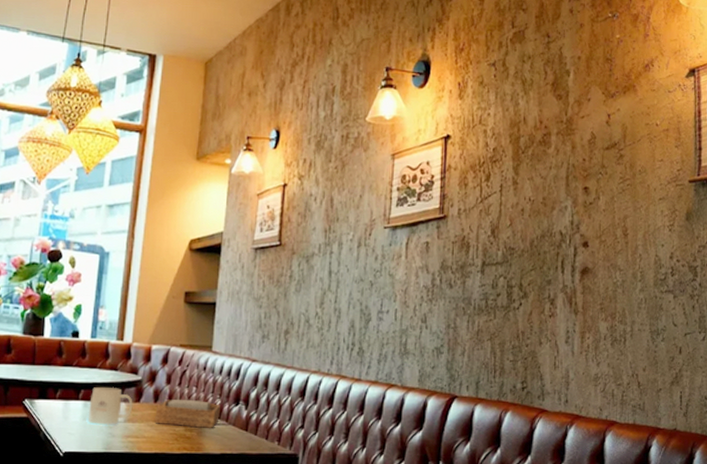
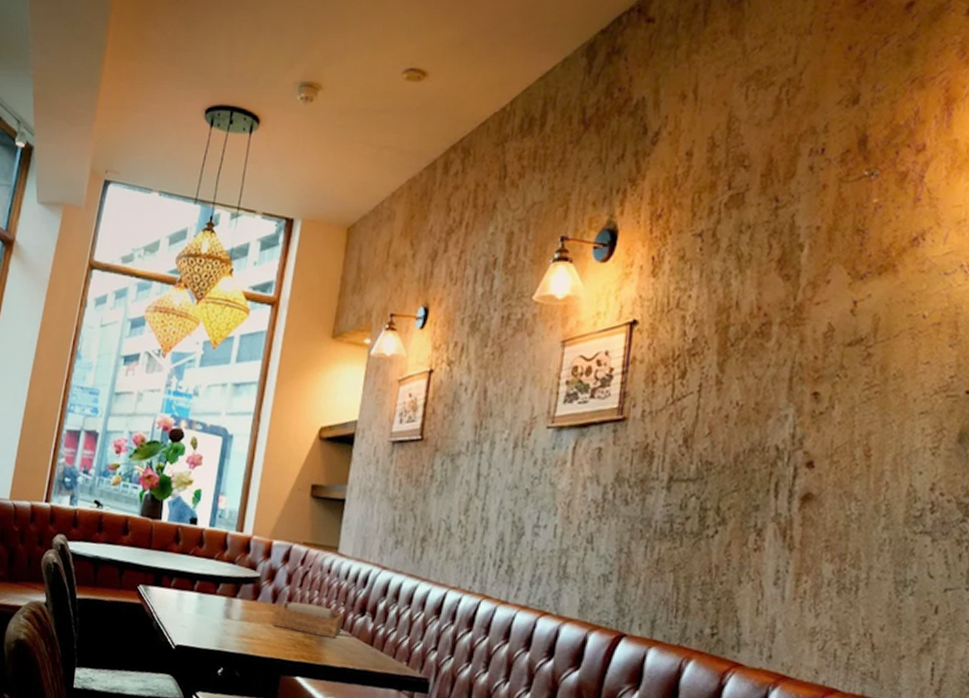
mug: present [88,387,133,425] -> none [203,579,250,623]

